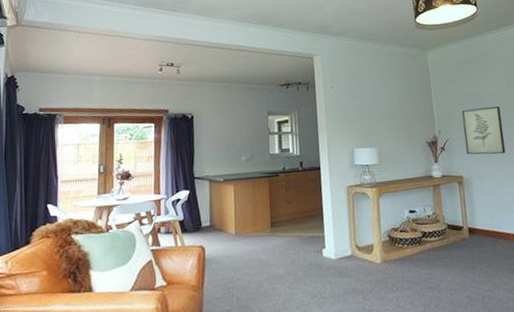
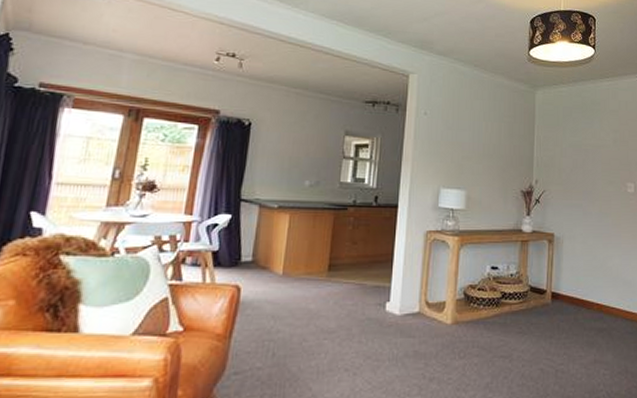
wall art: present [461,106,506,155] -> none [562,160,604,215]

